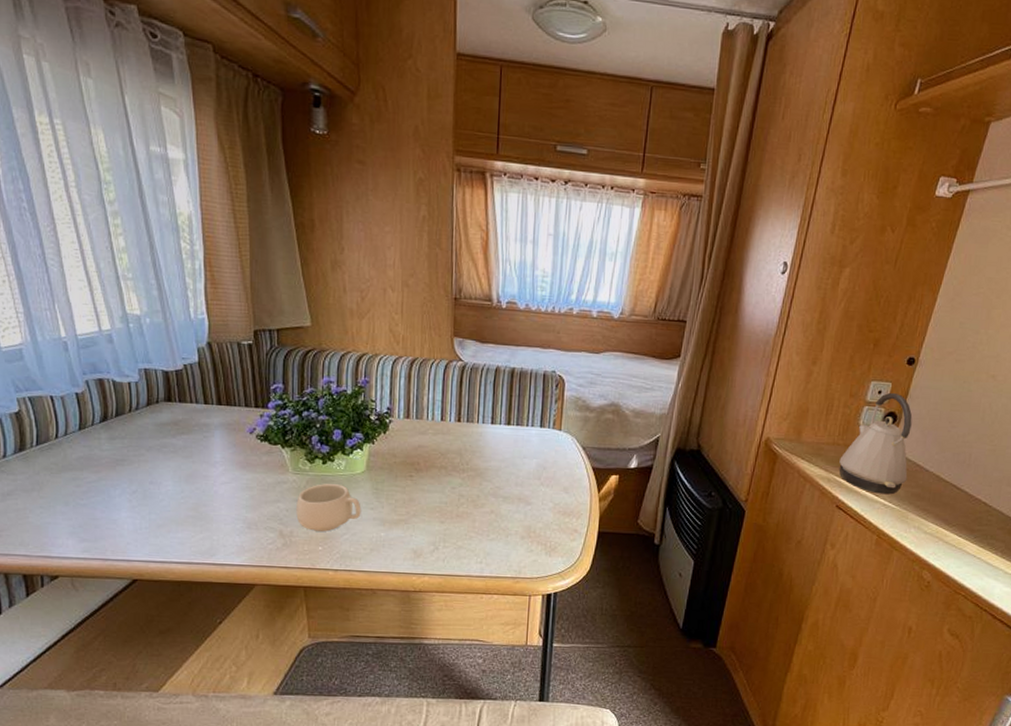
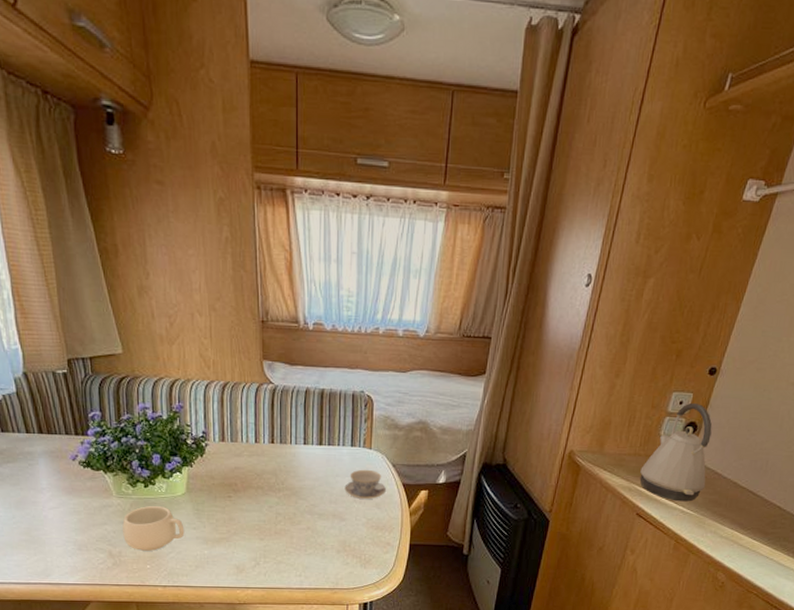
teacup: none [531,451,576,483] -> present [344,469,387,499]

